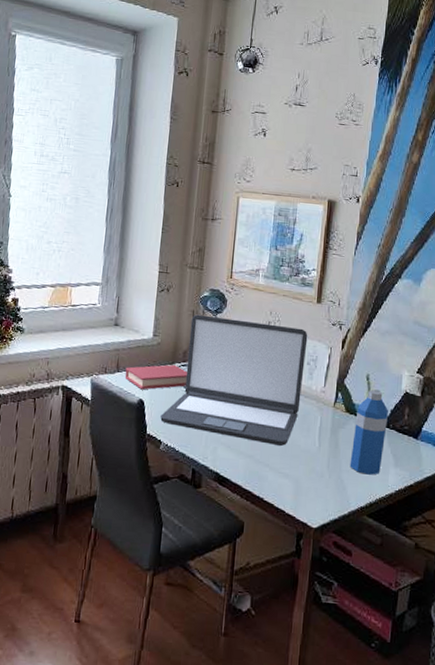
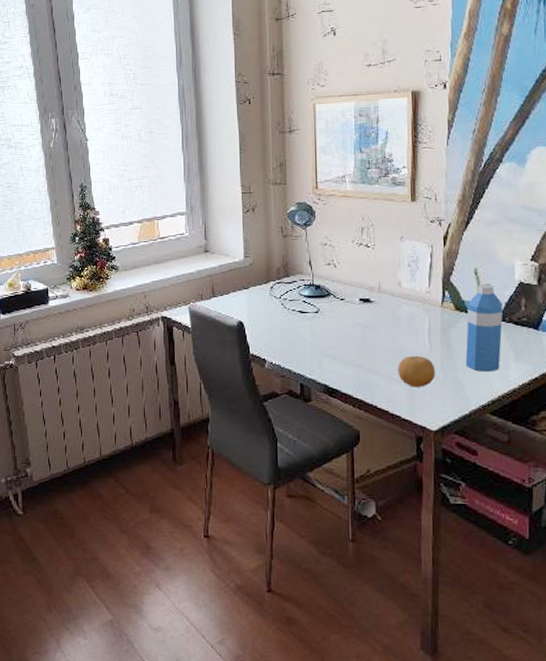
book: present [124,364,187,390] -> none [221,283,284,312]
laptop: present [160,314,308,447] -> none [262,230,406,353]
fruit: none [287,451,322,484] -> present [397,355,436,387]

